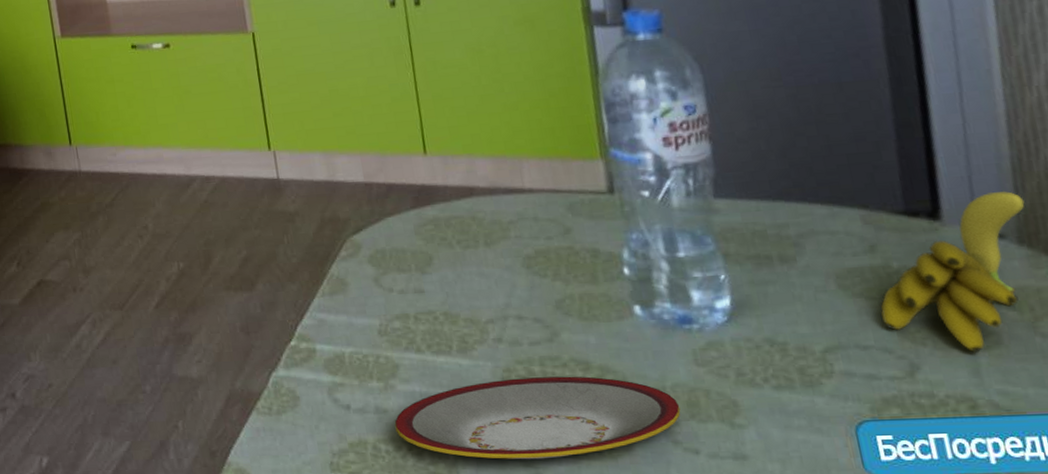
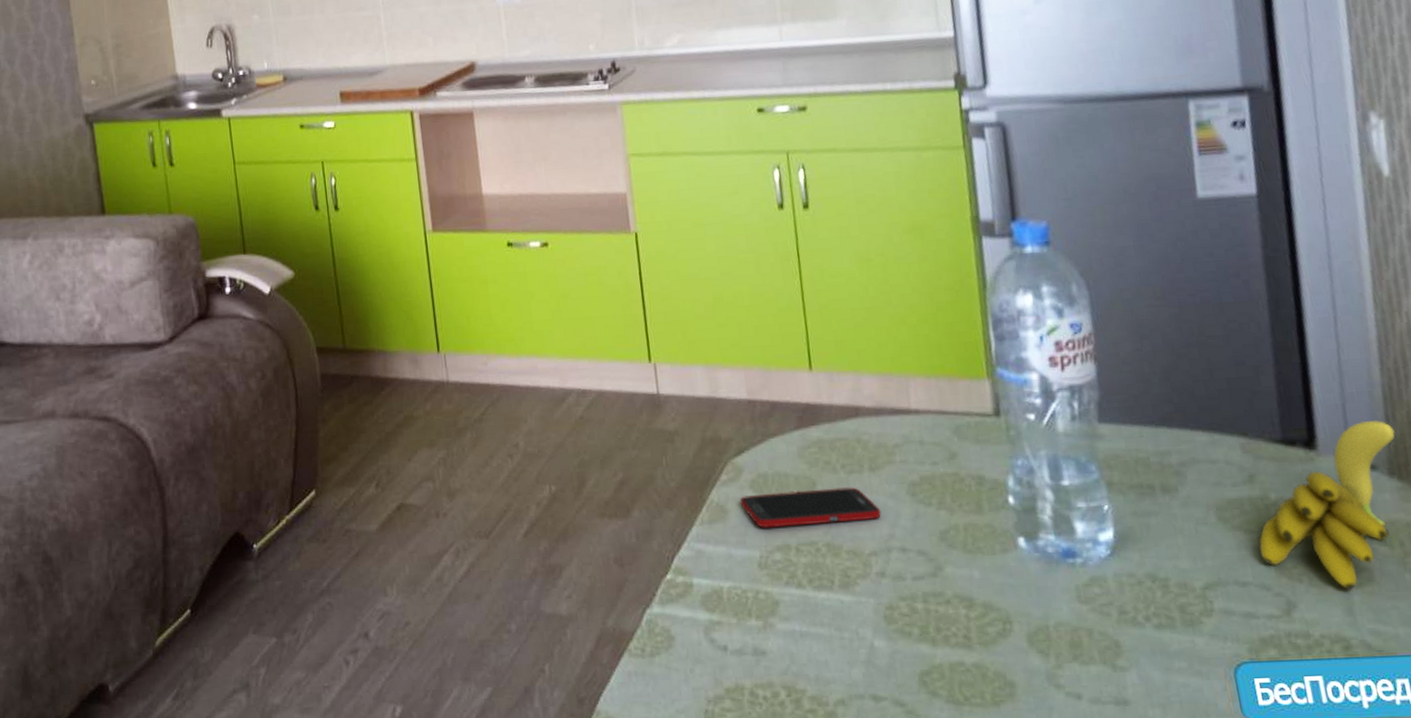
cell phone: none [358,261,497,299] -> present [739,487,882,528]
plate: present [394,376,681,460] -> none [773,614,1064,707]

